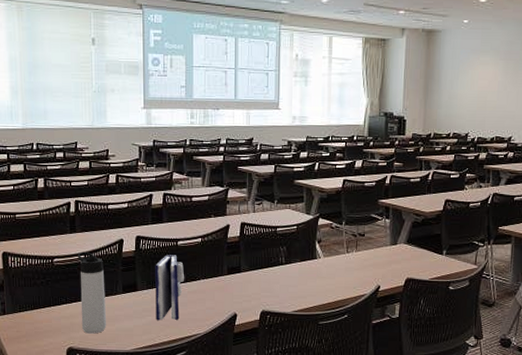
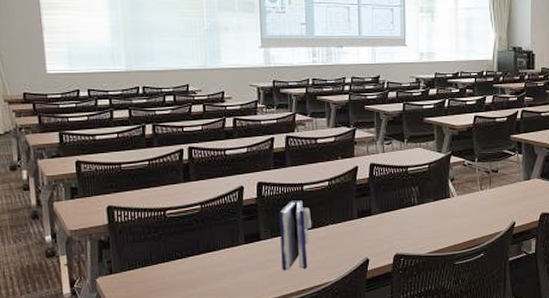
thermos bottle: present [78,251,106,334] -> none [193,201,228,289]

